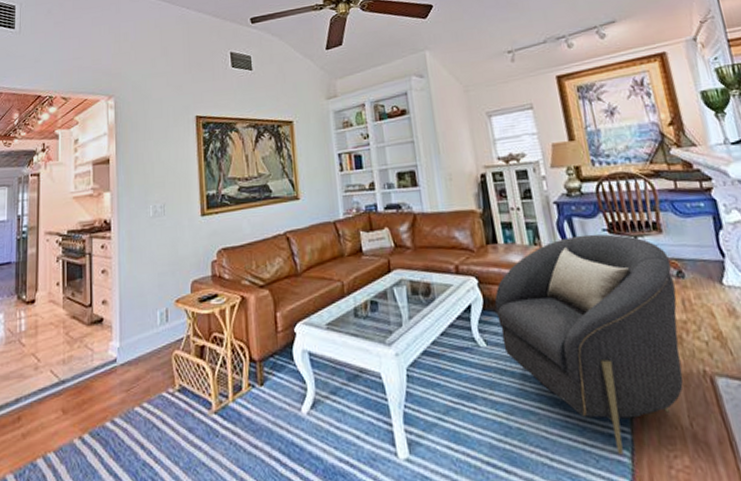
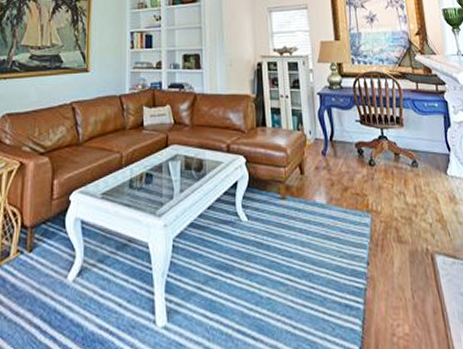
armchair: present [494,234,683,455] -> none [258,124,410,323]

